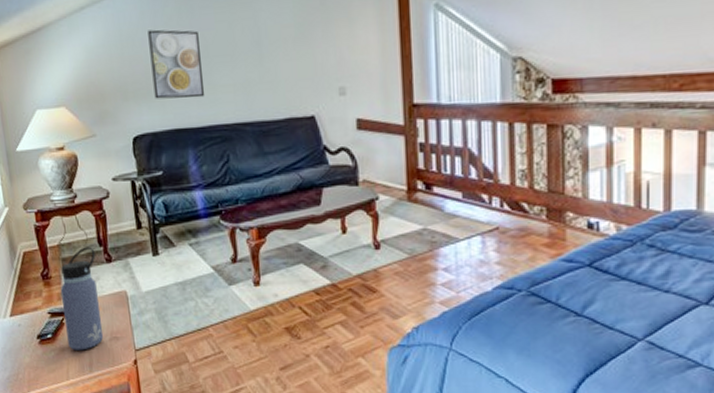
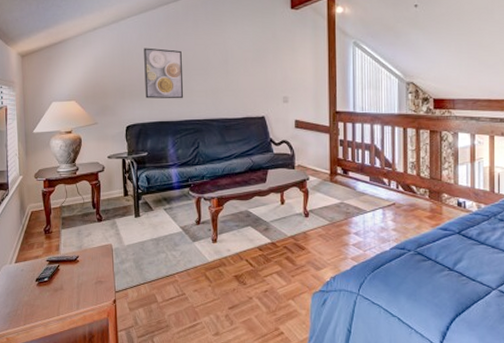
water bottle: present [60,246,104,350] -> none [58,209,91,292]

